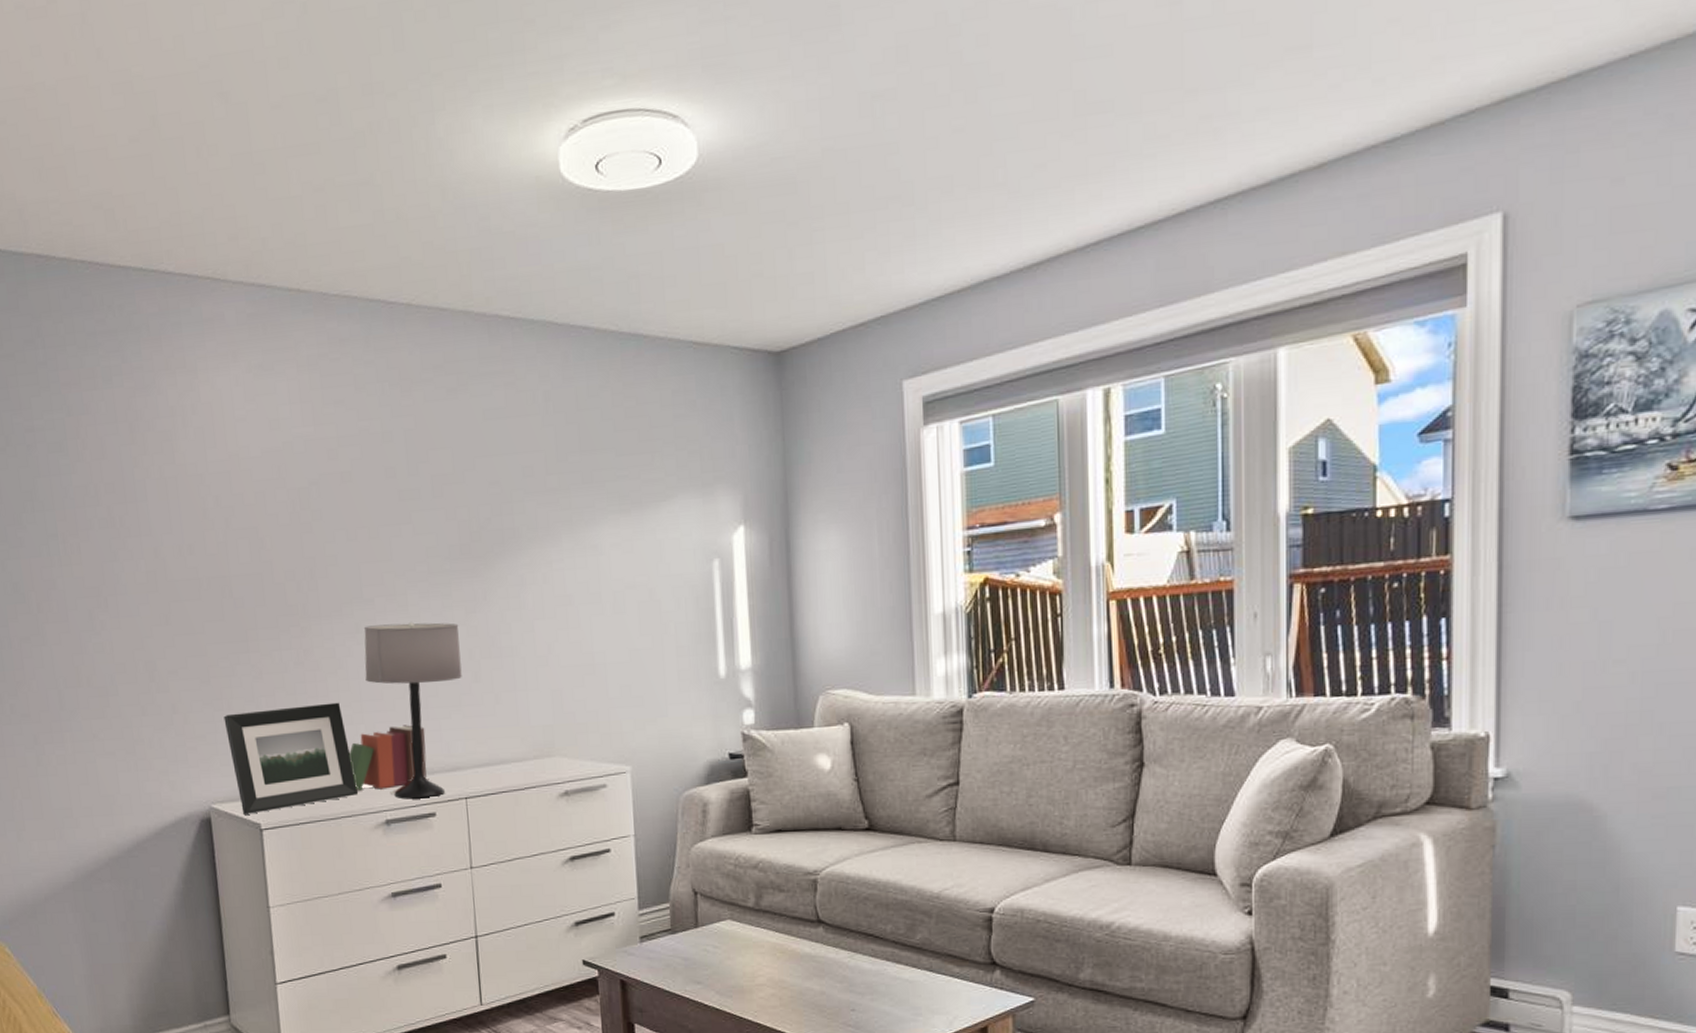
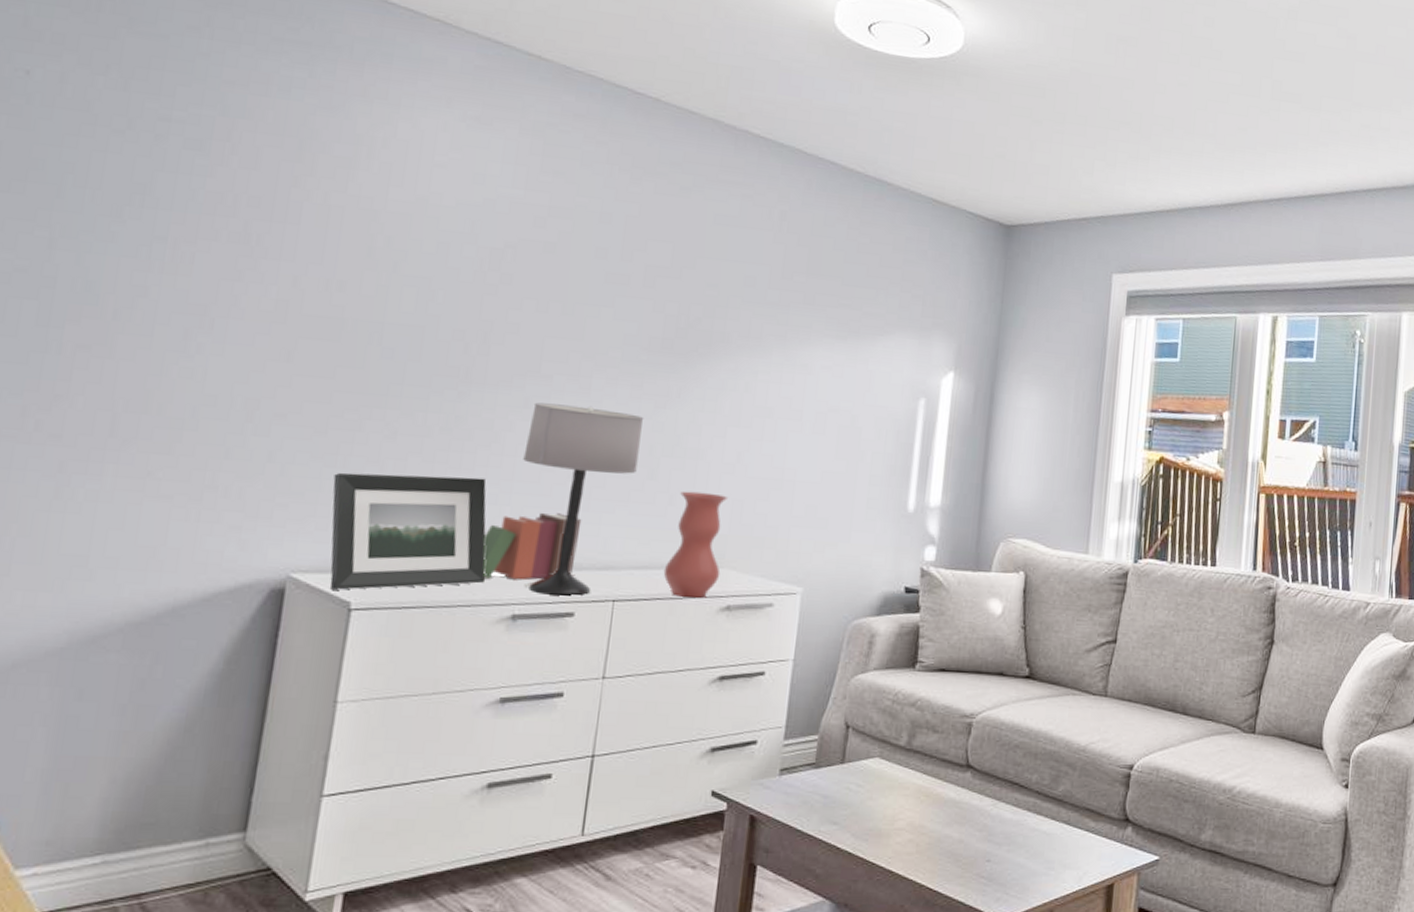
vase: none [503,687,554,789] -> present [663,491,729,599]

